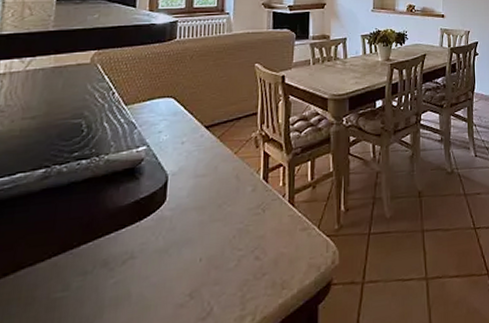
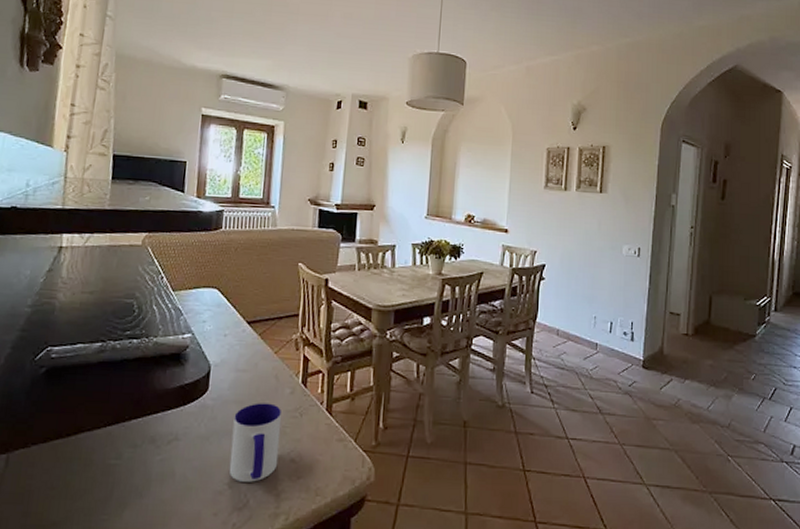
mug: none [190,204,245,291] -> present [229,403,282,482]

